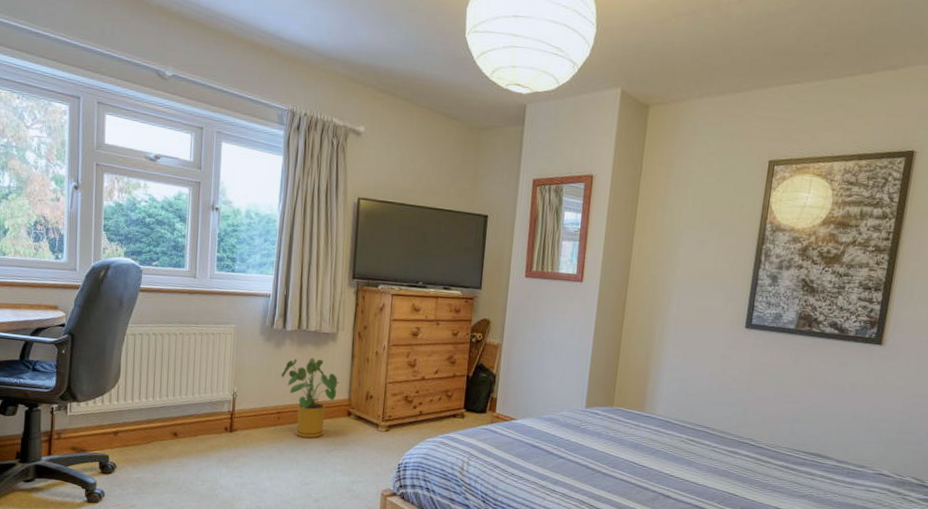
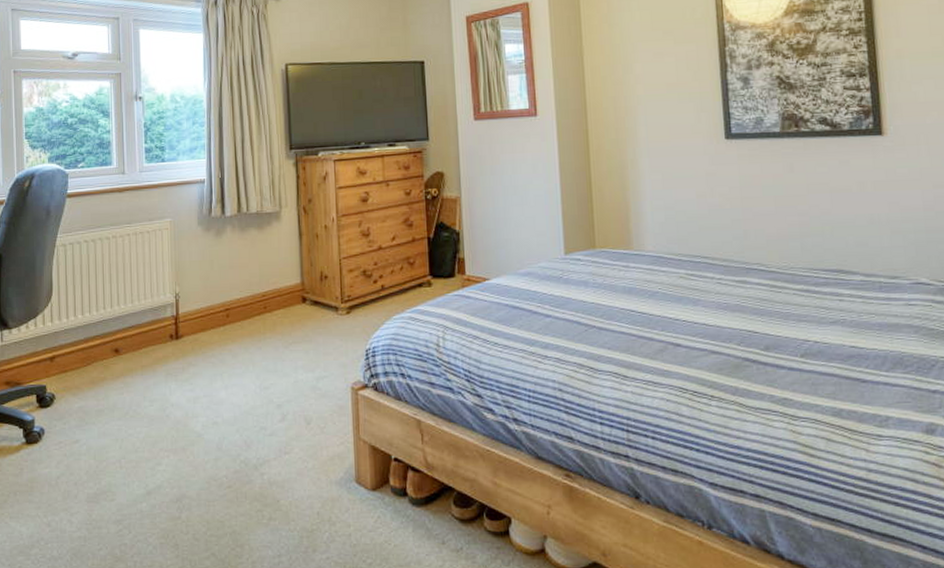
house plant: present [281,358,339,439] -> none [225,242,289,335]

